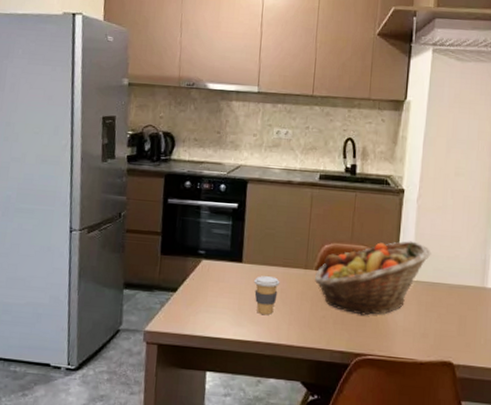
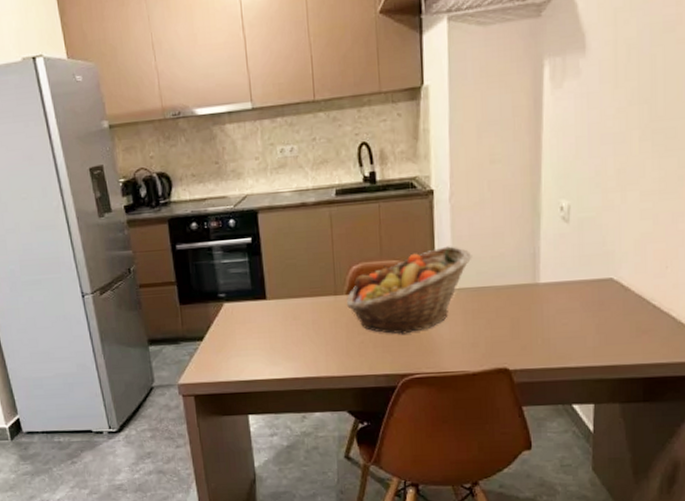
coffee cup: present [254,276,280,315] -> none [282,309,310,349]

